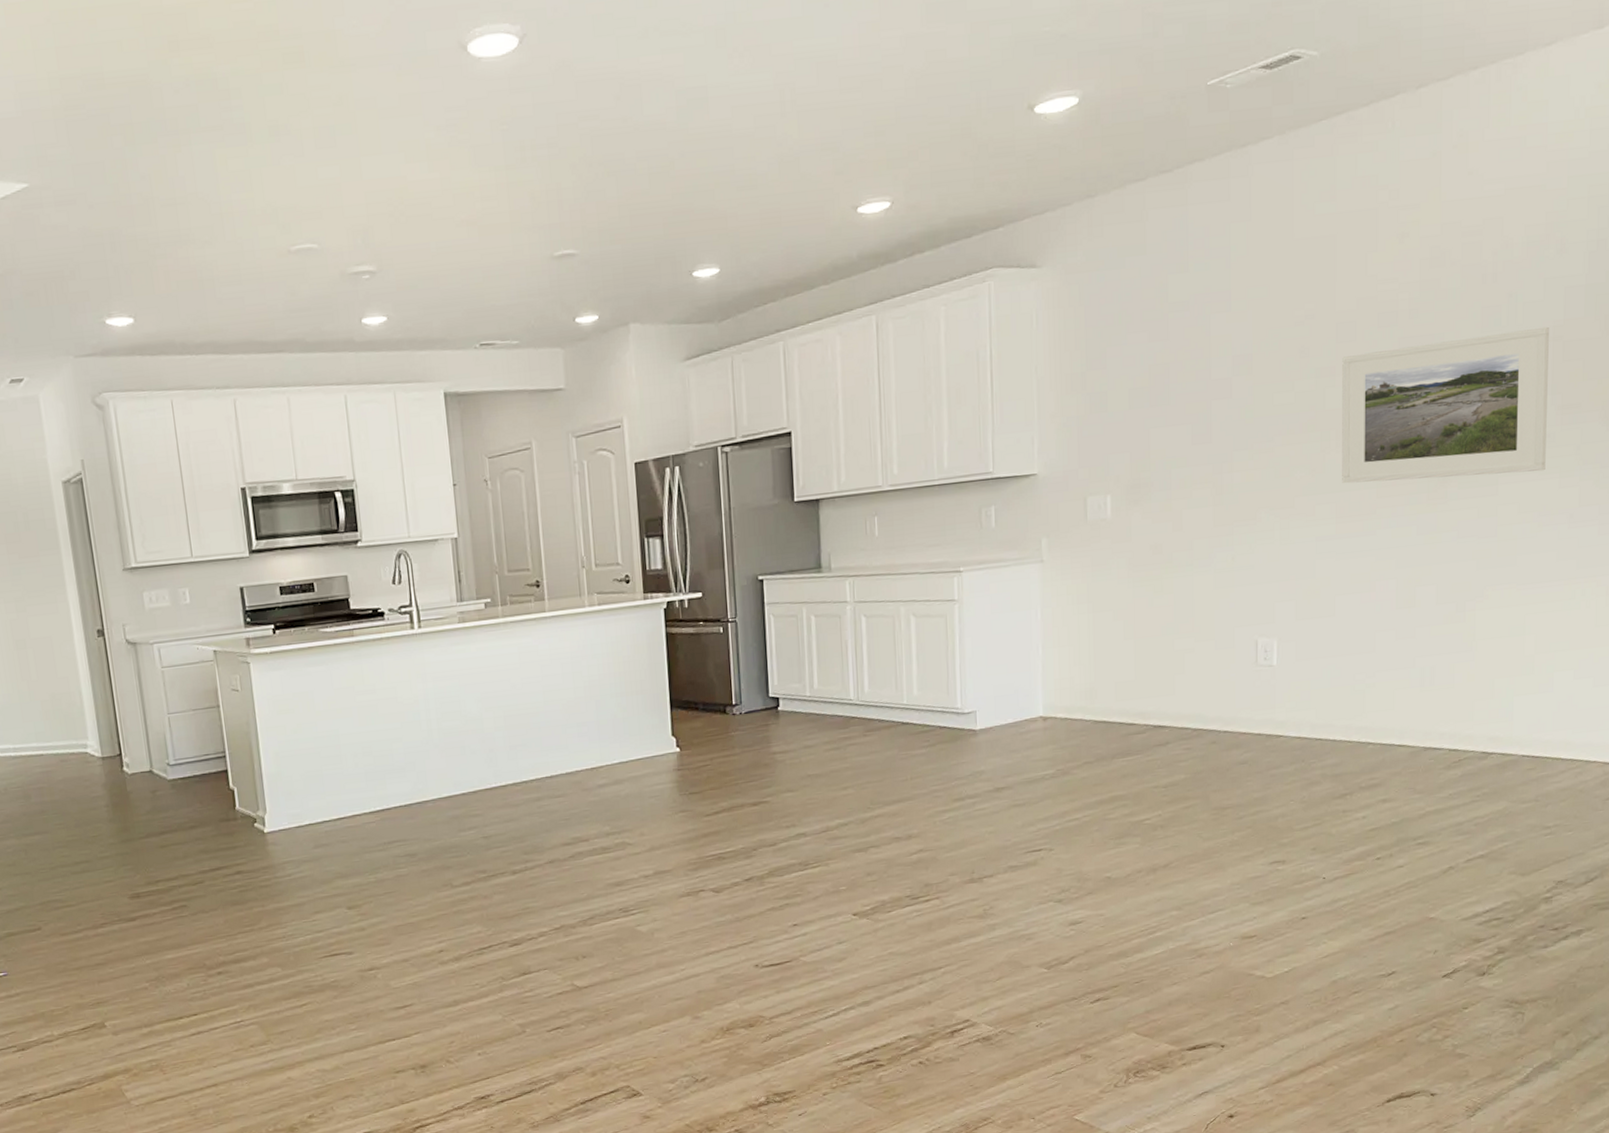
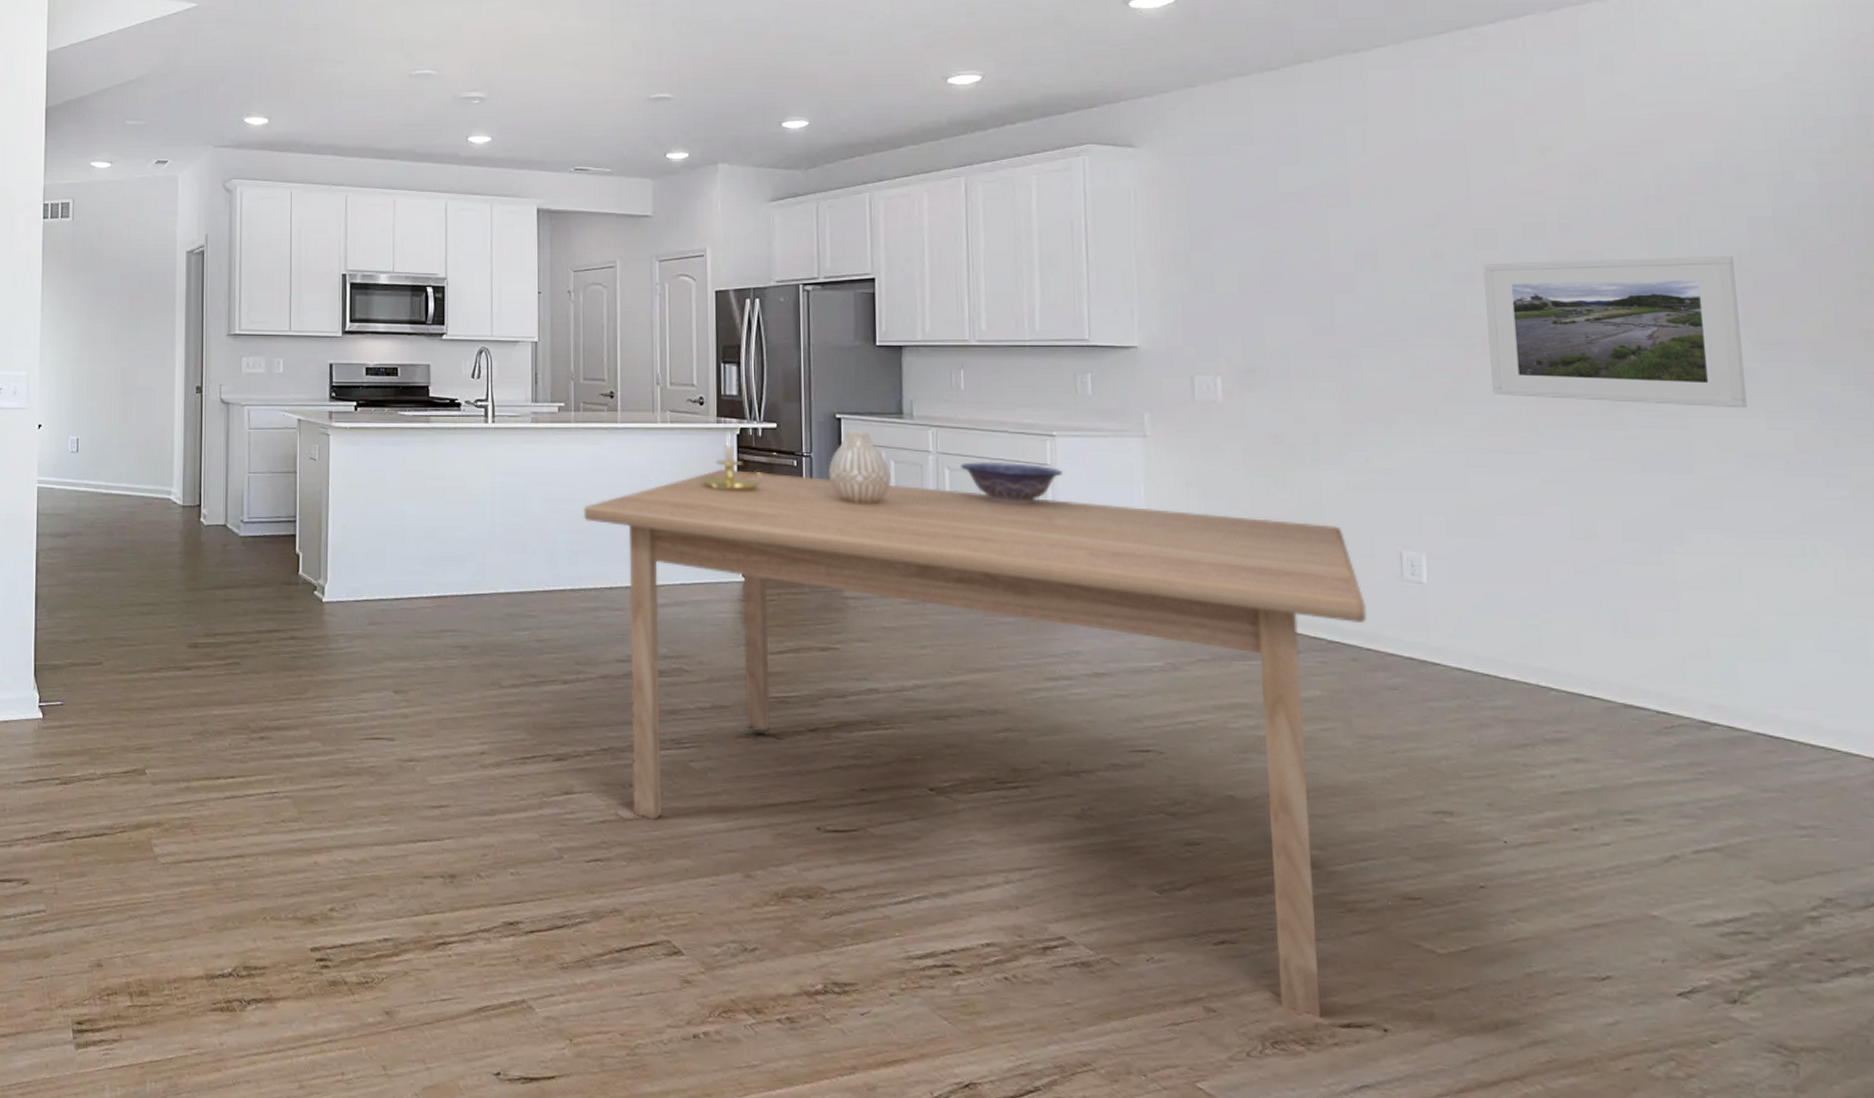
table: none [518,623,1226,1047] -> present [583,469,1367,1018]
candle holder: none [632,607,694,667] -> present [701,431,766,491]
vase: none [752,589,812,662] -> present [828,429,891,505]
decorative bowl: none [876,601,970,644] -> present [961,461,1064,506]

